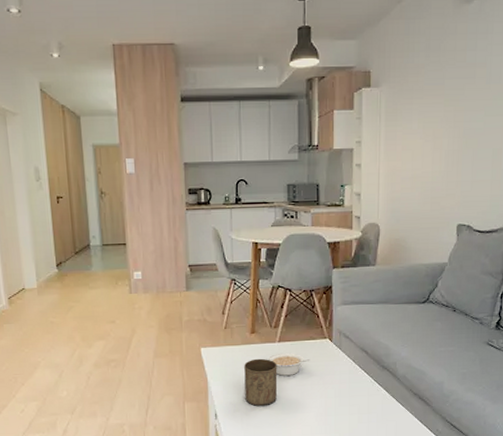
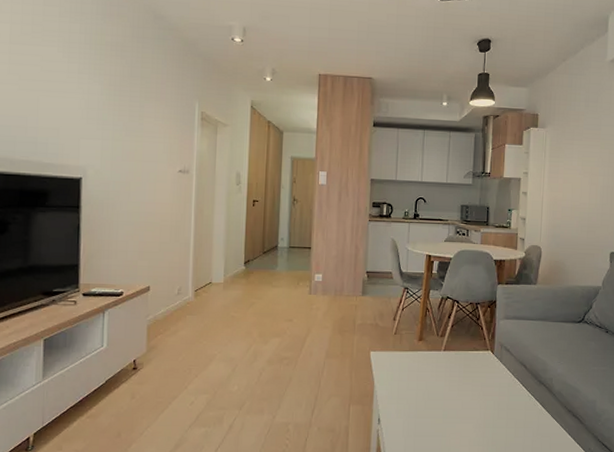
cup: present [244,358,278,407] -> none [408,365,441,414]
legume: present [267,352,310,376] -> none [432,361,472,384]

